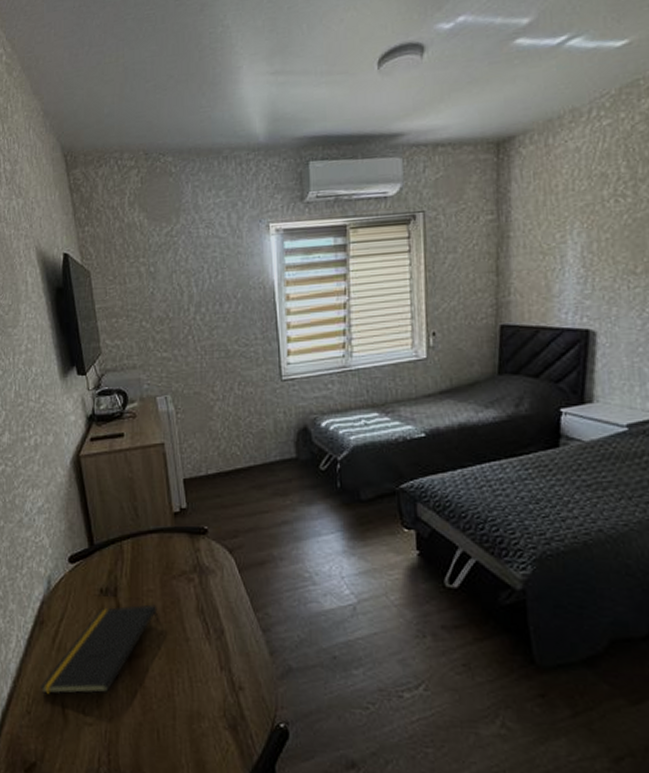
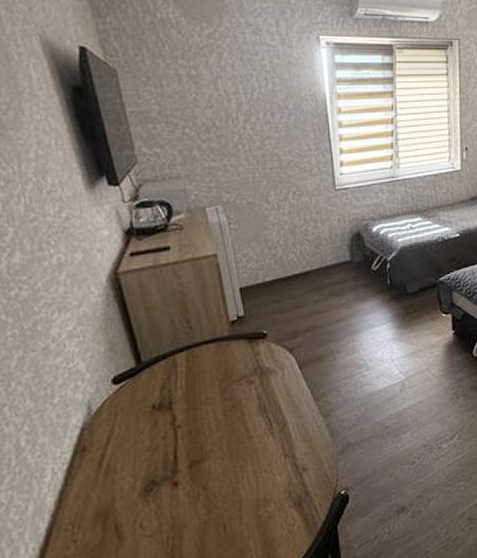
notepad: present [40,604,159,695] -> none [86,410,220,519]

